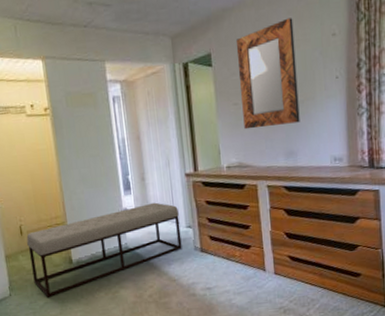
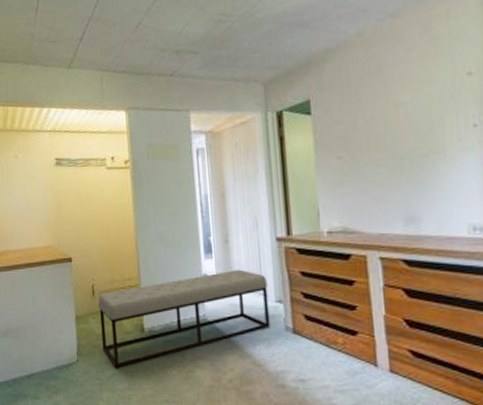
home mirror: present [236,18,300,130] -> none [340,56,424,188]

